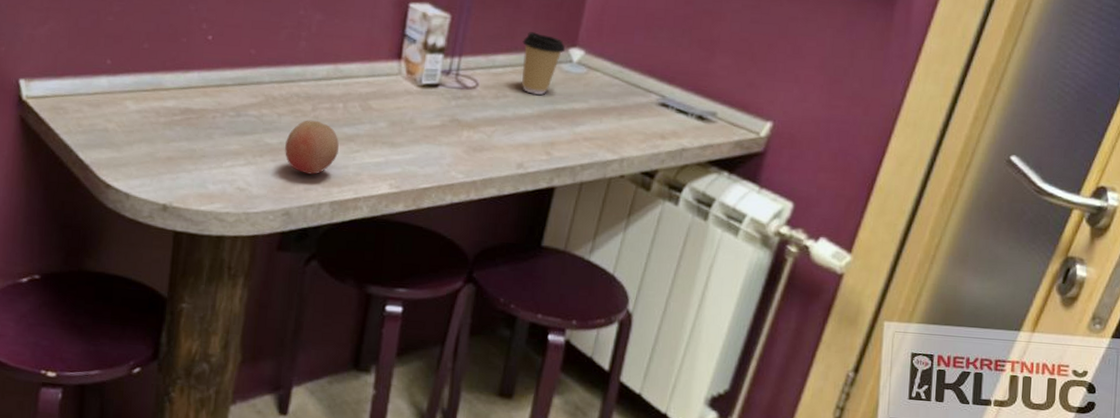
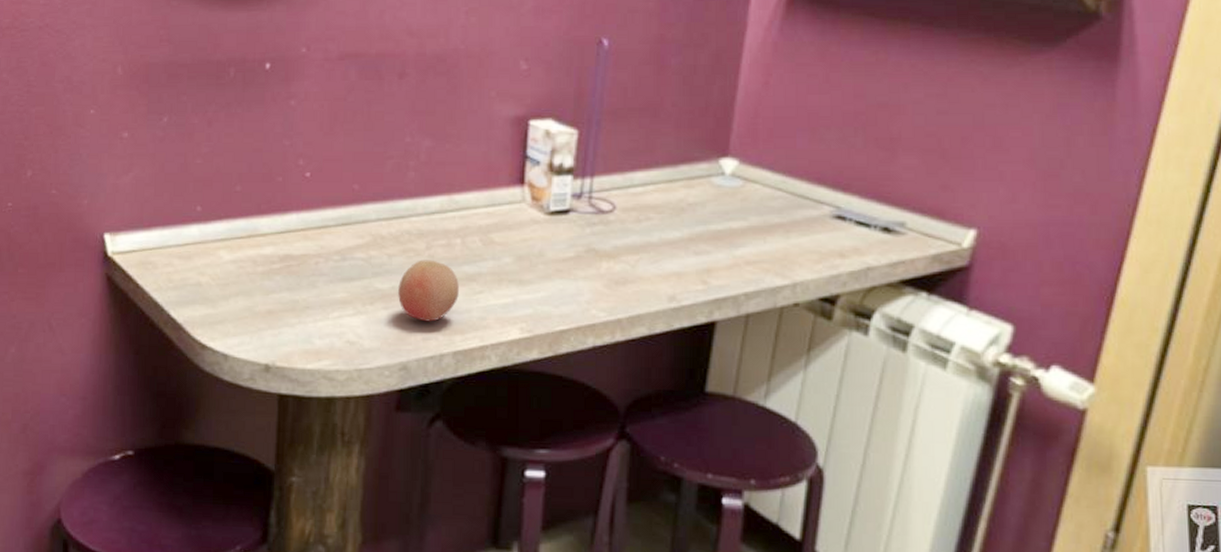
coffee cup: present [522,32,566,95] -> none [664,143,716,214]

